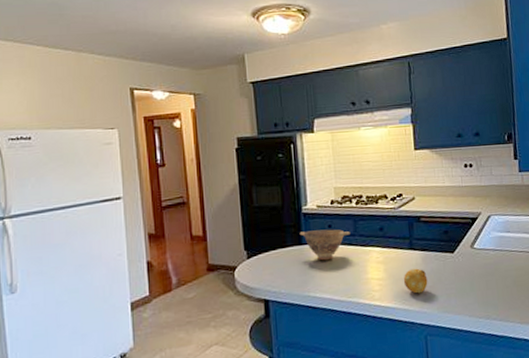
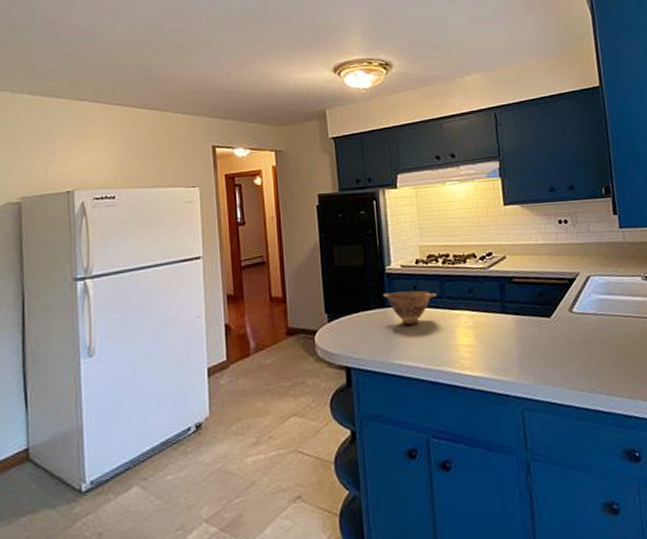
fruit: present [403,268,428,294] -> none [495,334,523,363]

